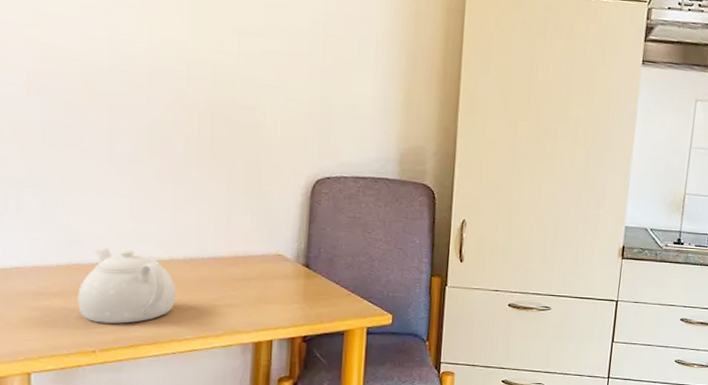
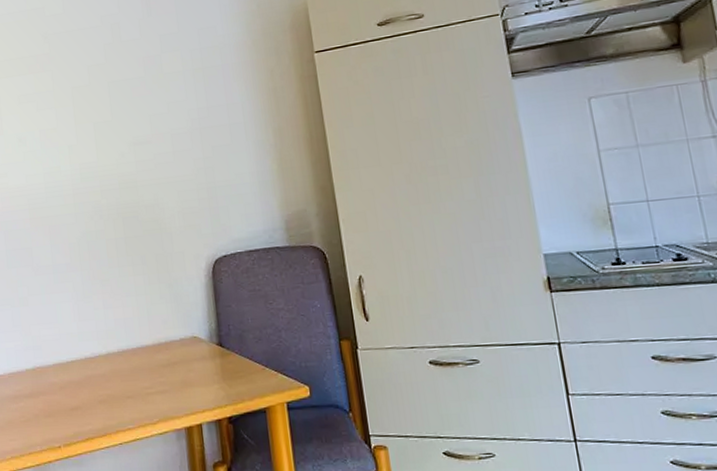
teapot: present [78,248,176,324] -> none [43,348,117,420]

